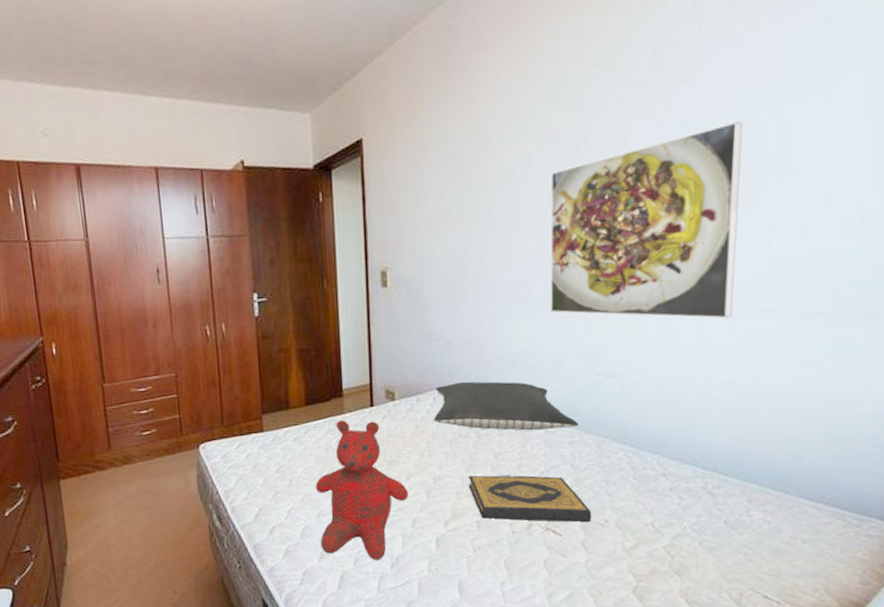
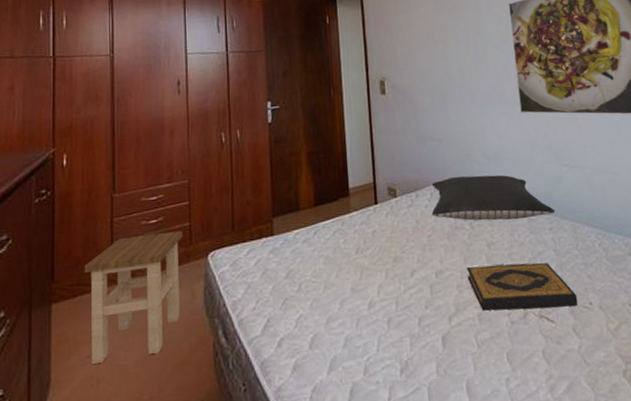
stool: none [84,421,176,533] -> present [84,230,183,364]
teddy bear: present [315,420,409,560] -> none [324,218,414,367]

